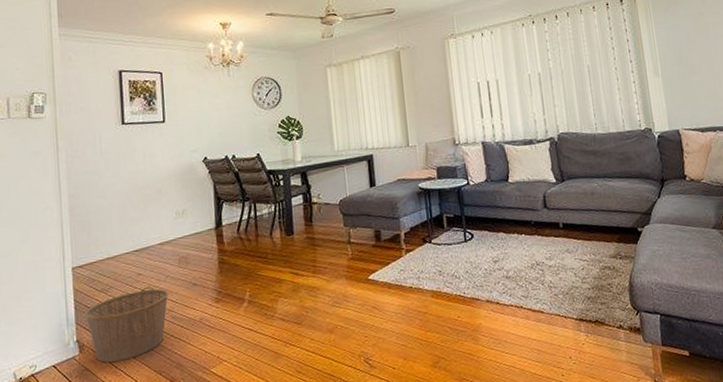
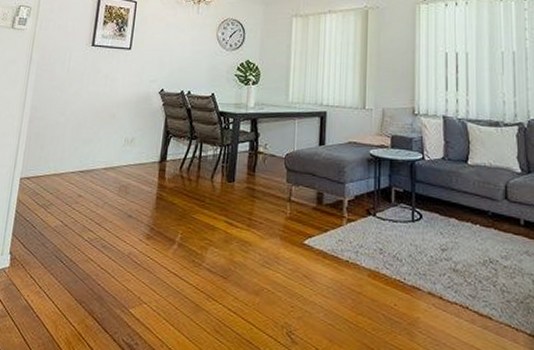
basket: present [84,286,169,363] -> none [22,209,104,283]

